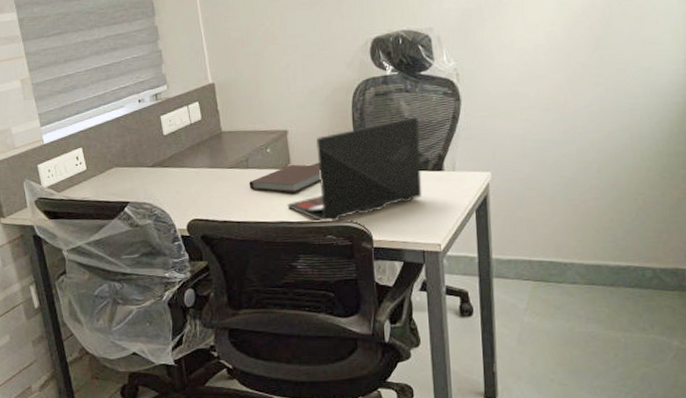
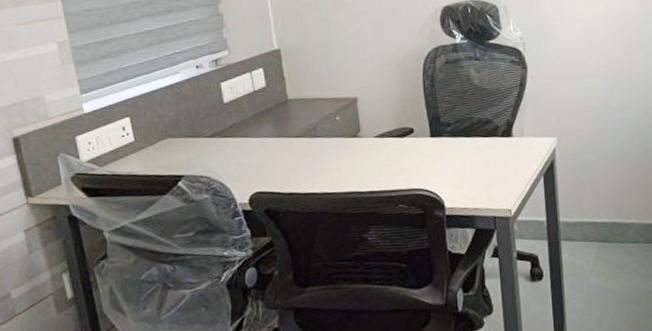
notebook: present [249,164,321,193] -> none [316,132,392,162]
laptop: present [287,116,422,223] -> none [357,83,493,192]

